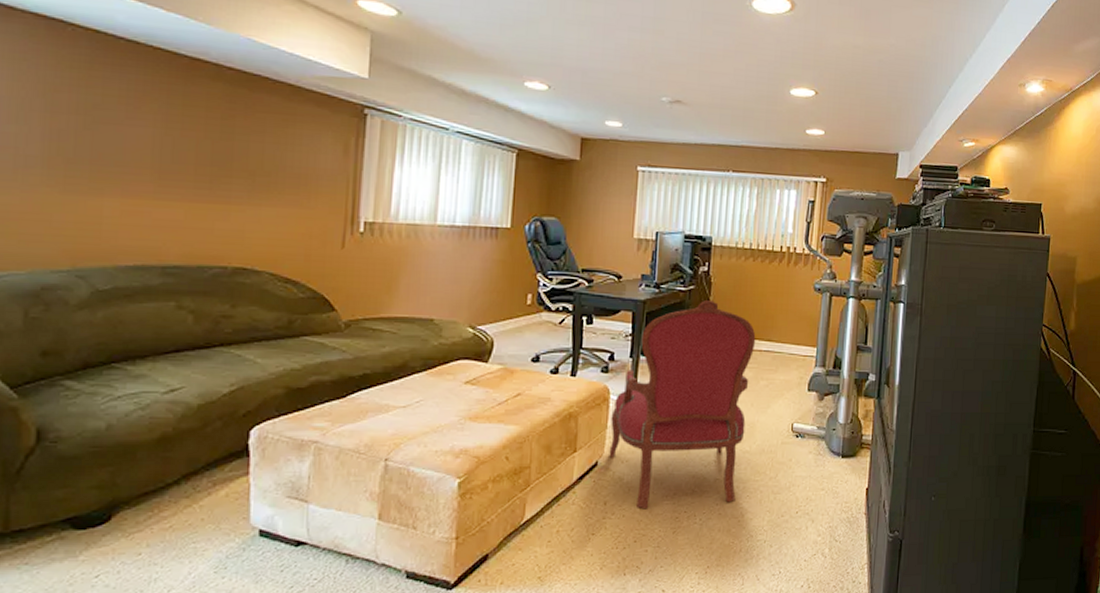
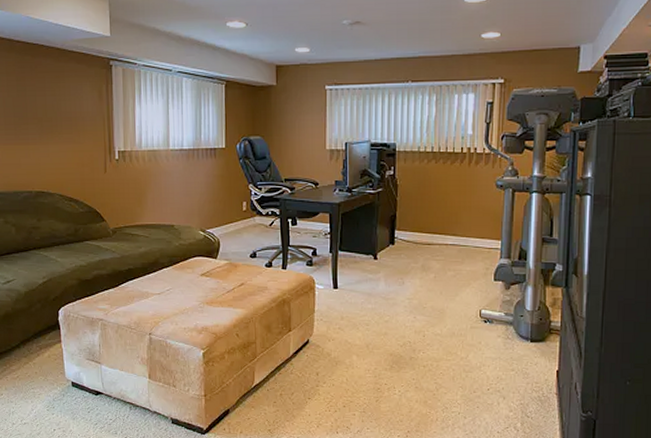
armchair: present [609,300,756,510] -> none [317,201,442,381]

